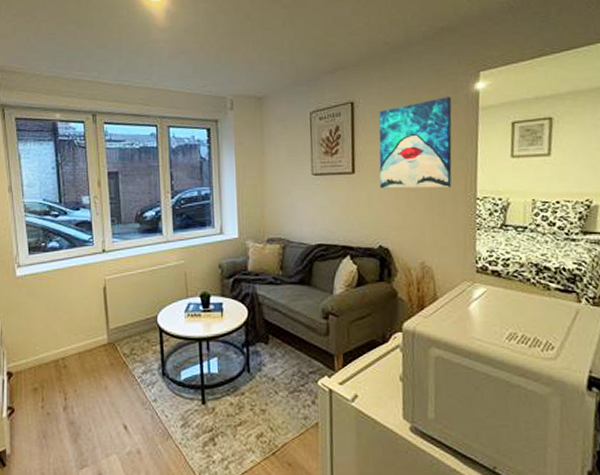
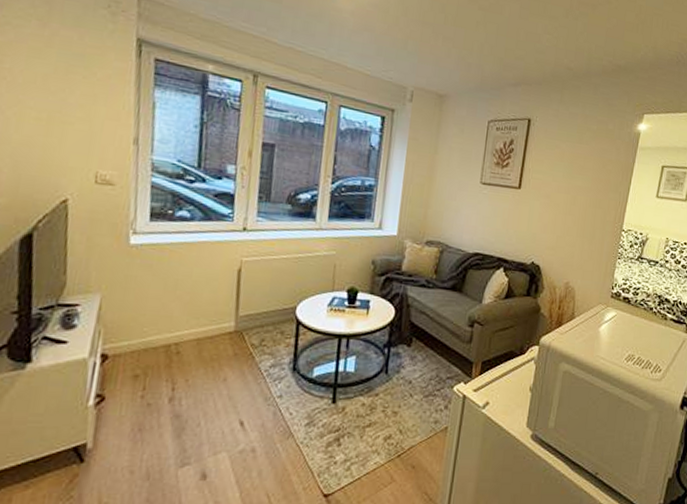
wall art: present [379,97,452,189] -> none [542,131,617,216]

